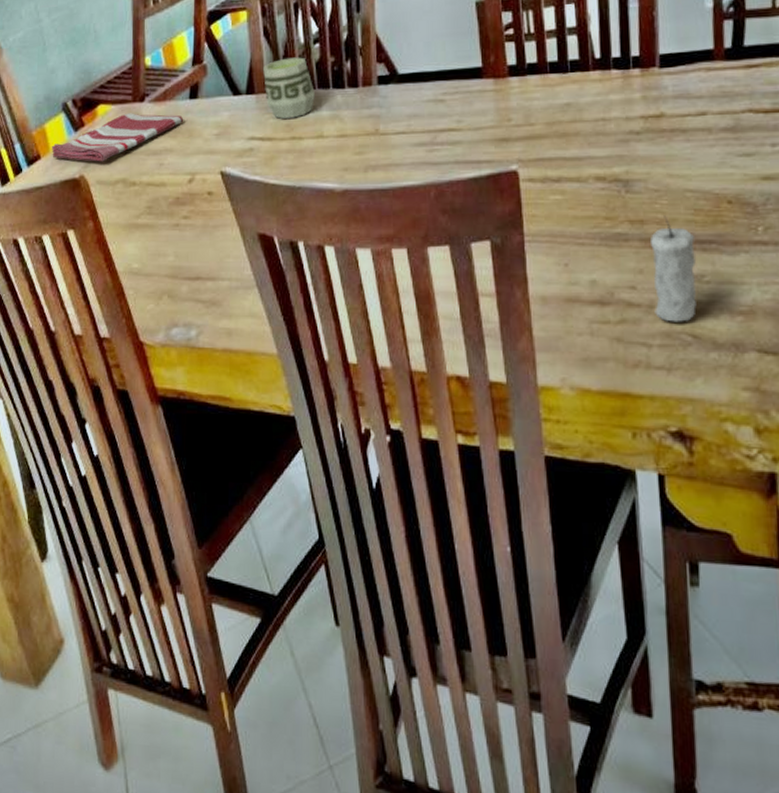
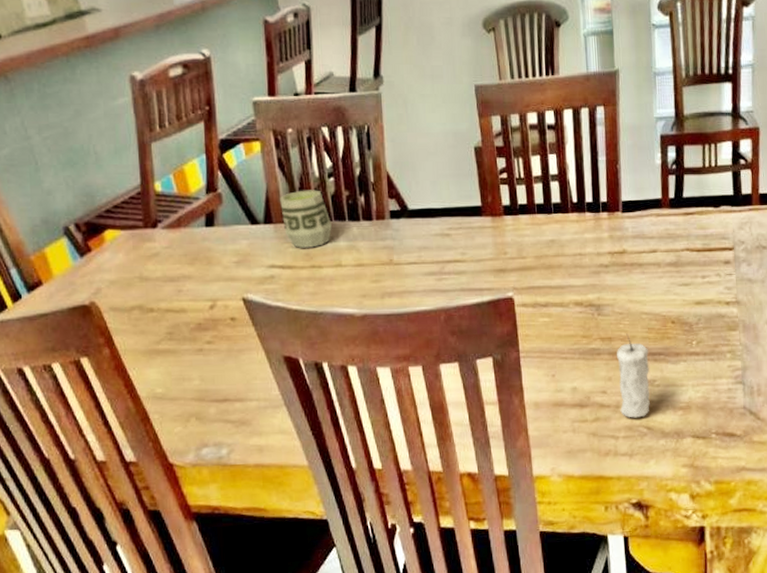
dish towel: present [51,113,184,162] -> none [54,239,201,288]

